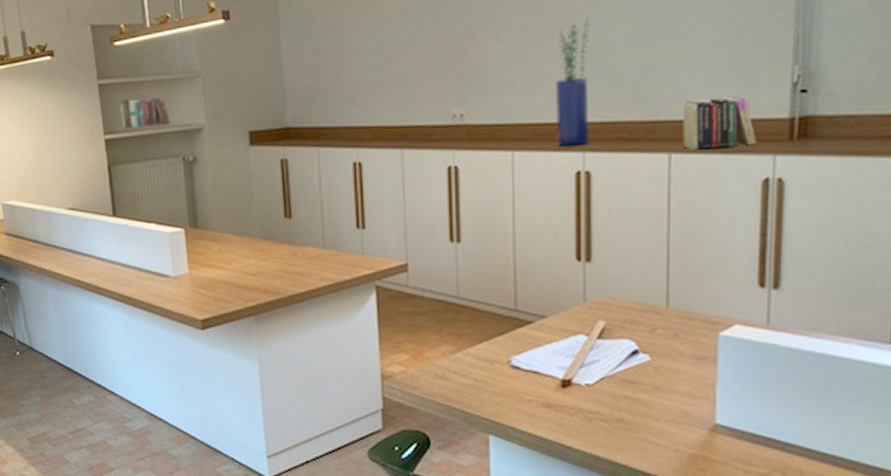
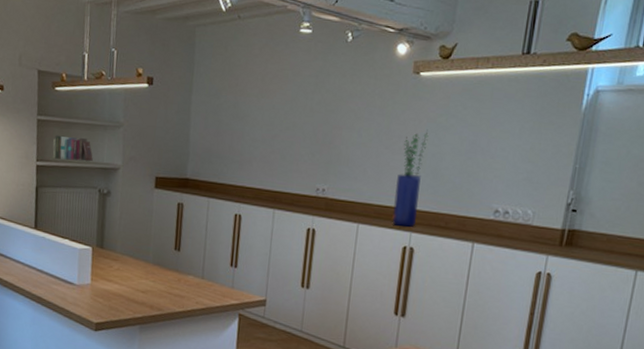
books: present [682,97,757,150] -> none [483,204,537,246]

